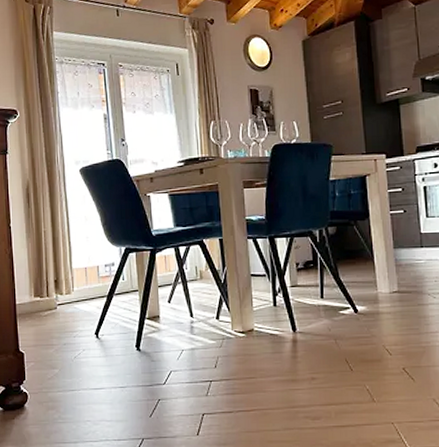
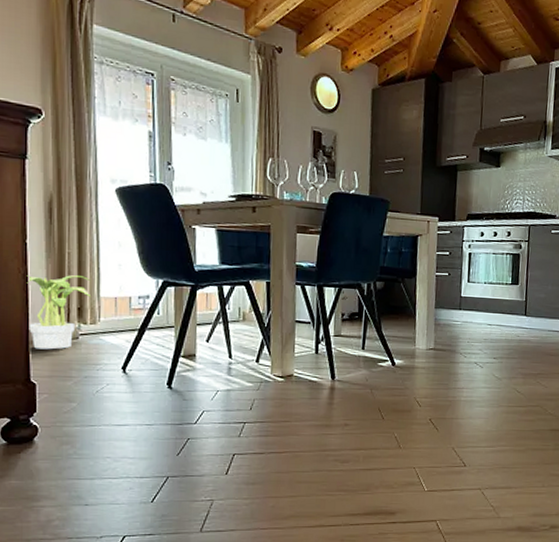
potted plant: none [12,251,64,321] -> present [26,275,91,350]

